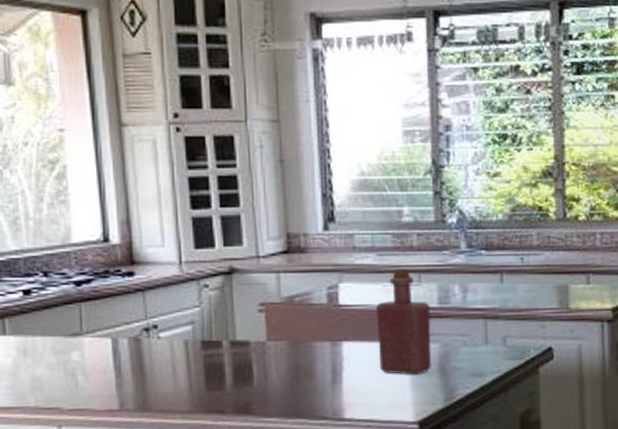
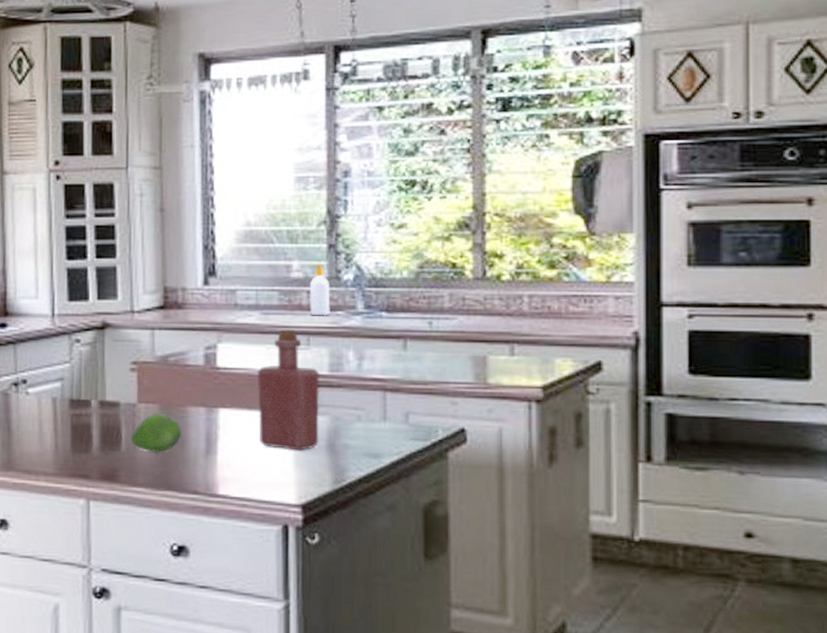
fruit: none [262,350,310,385] -> present [131,414,182,453]
soap bottle: none [417,209,438,256] -> present [308,263,330,316]

